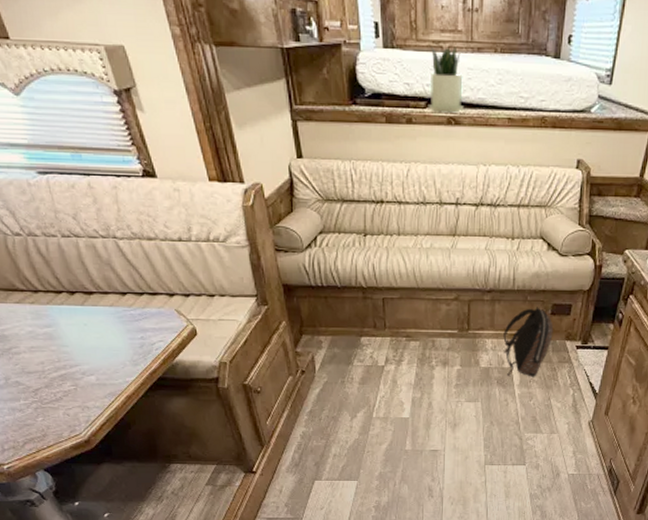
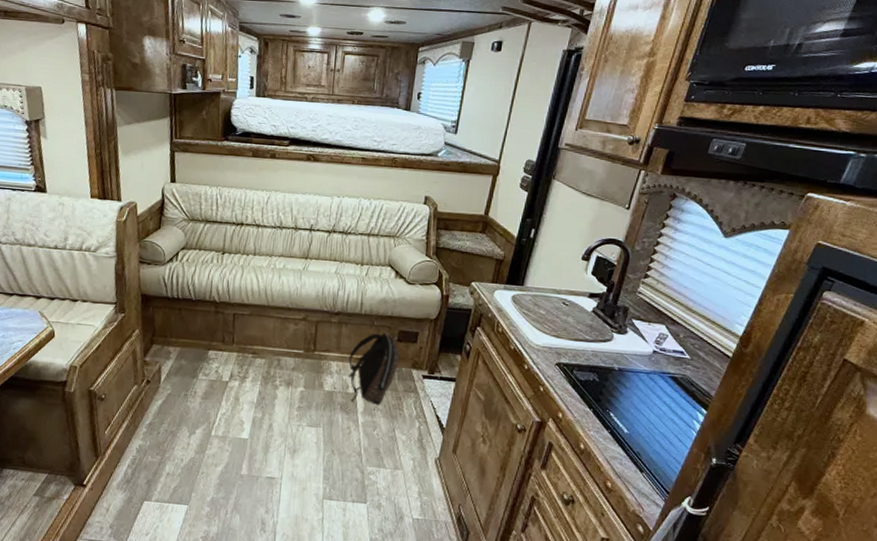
planter: present [428,46,464,113] -> none [290,96,323,151]

